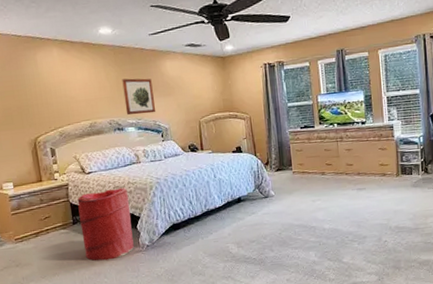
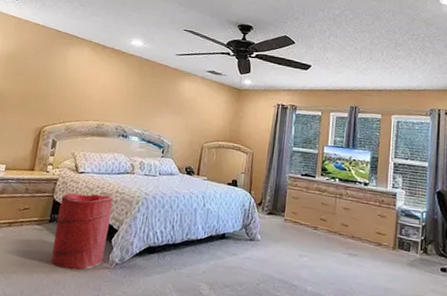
wall art: present [122,78,156,116] -> none [134,89,167,128]

